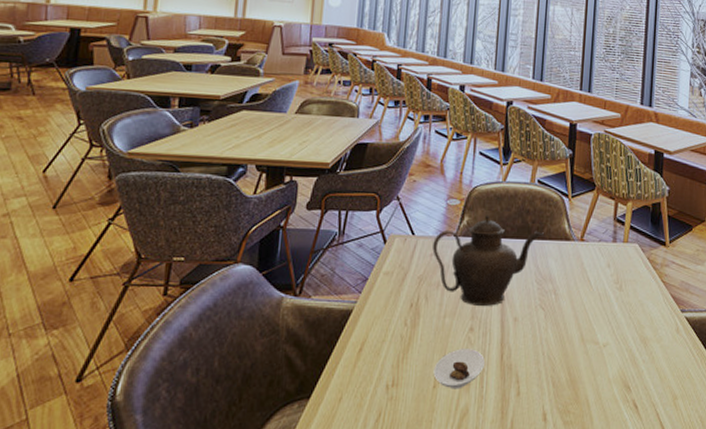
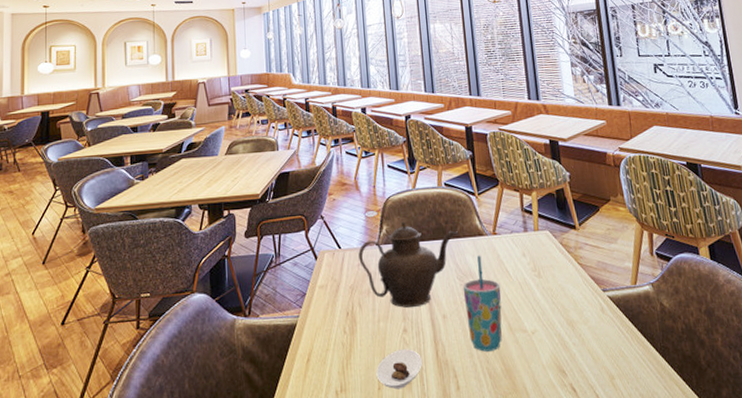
cup: none [539,260,579,360] -> present [463,255,502,352]

